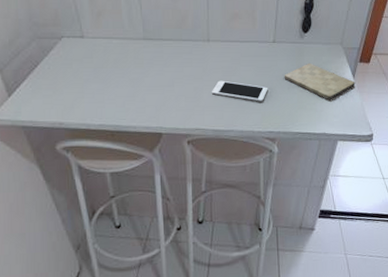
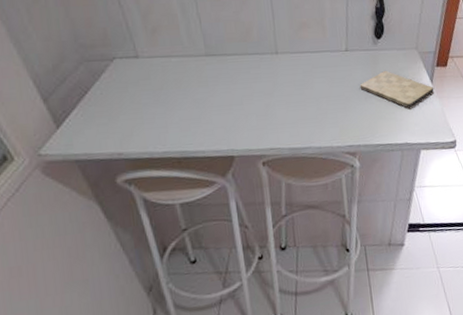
cell phone: present [211,80,268,102] -> none [284,94,345,115]

